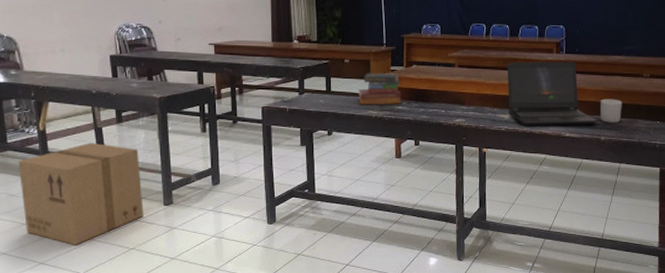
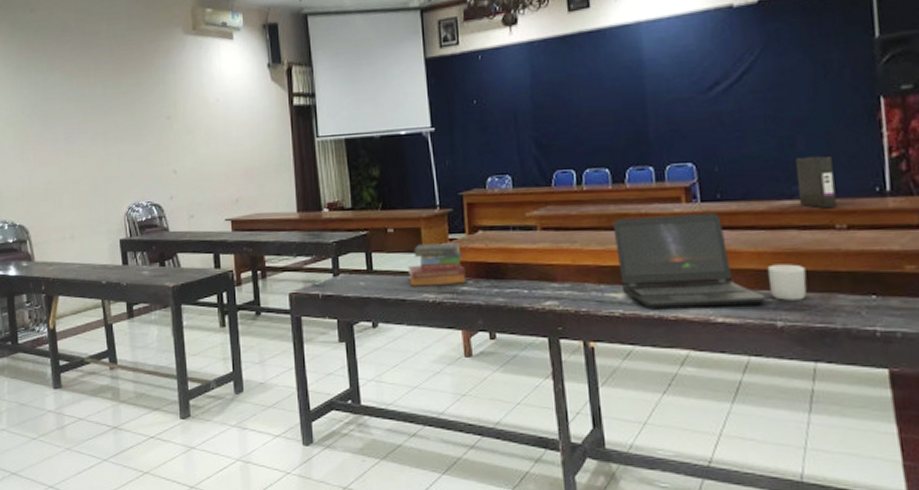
cardboard box: present [17,142,144,246] -> none [28,341,158,467]
binder: none [625,27,647,63] -> present [796,156,837,209]

